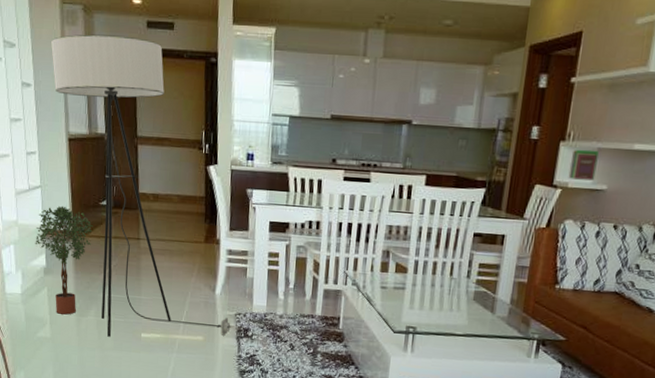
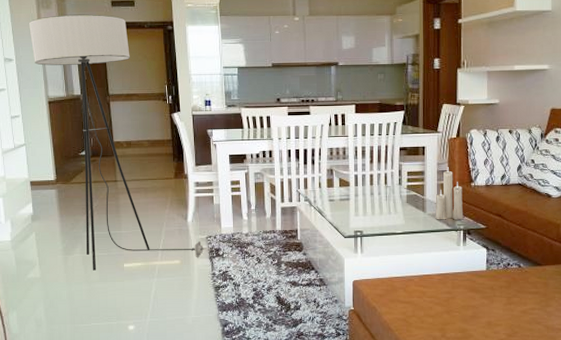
potted tree: present [35,205,93,315] -> none [22,159,74,255]
candle: none [505,262,544,328] -> present [435,167,464,220]
books: present [568,149,599,181] -> none [467,73,489,97]

